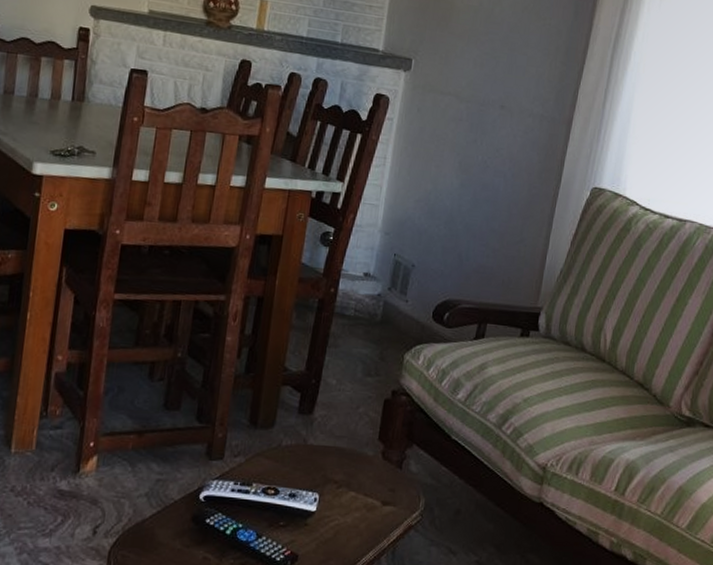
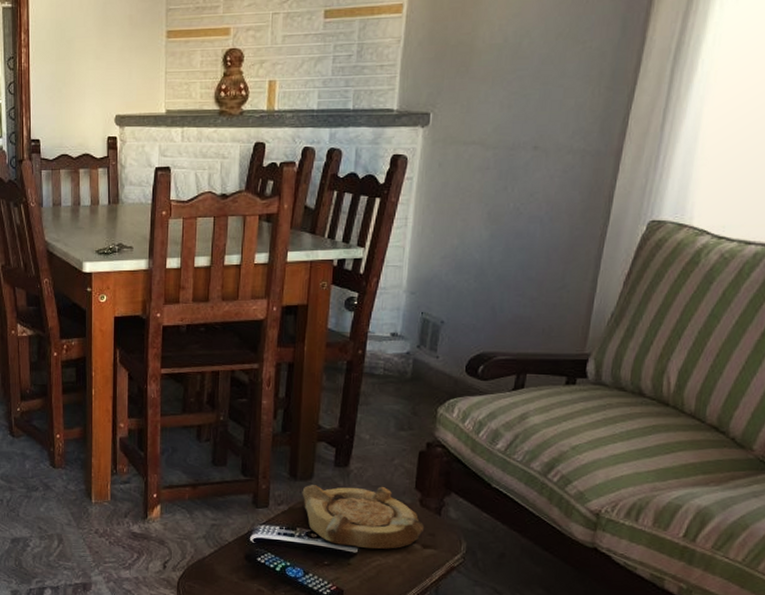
ashtray: none [261,434,386,507] -> present [302,485,425,550]

